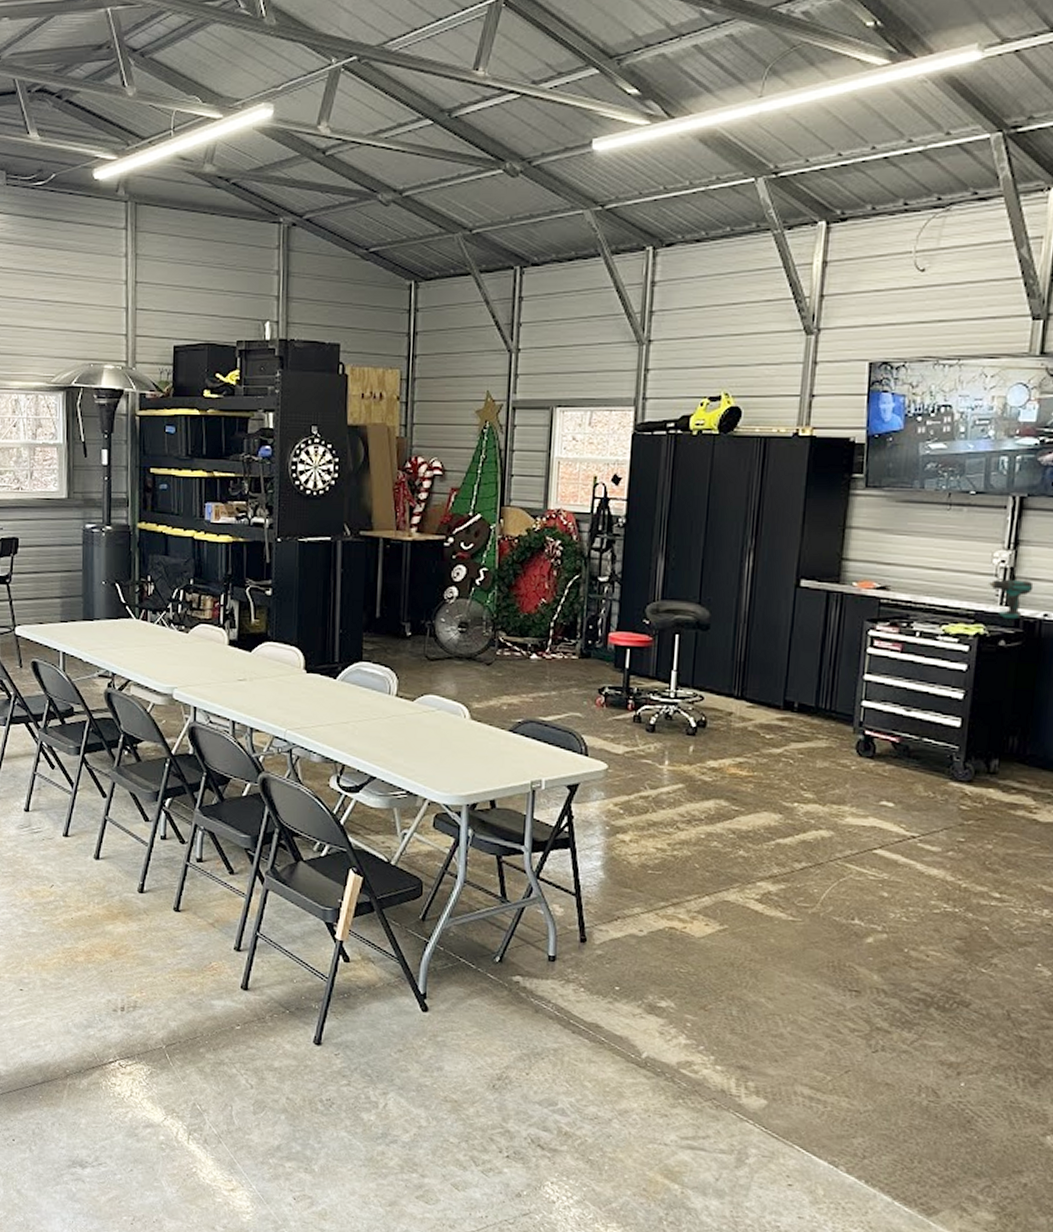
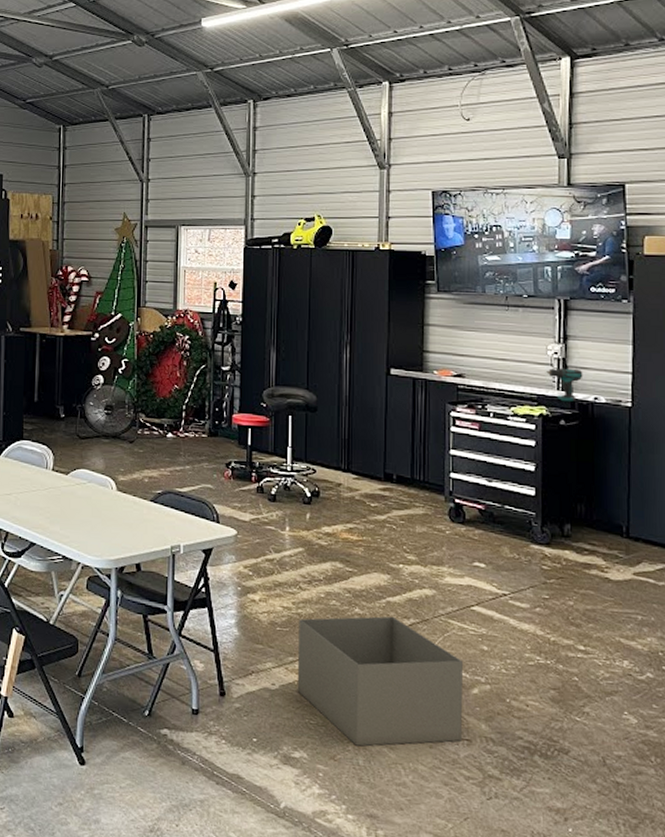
storage bin: none [667,859,859,997] -> present [297,616,464,747]

